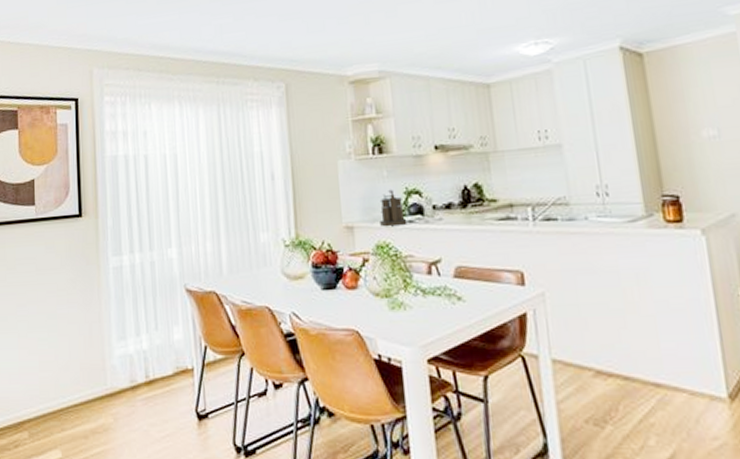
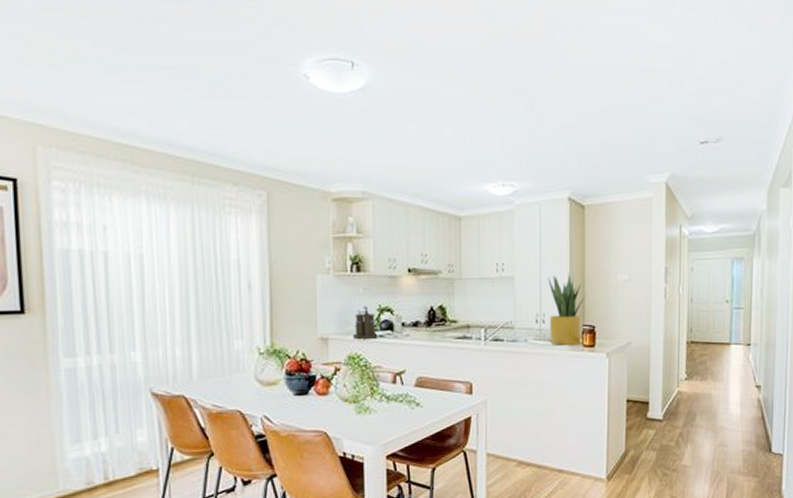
planter: none [605,133,663,223] -> present [548,272,587,347]

